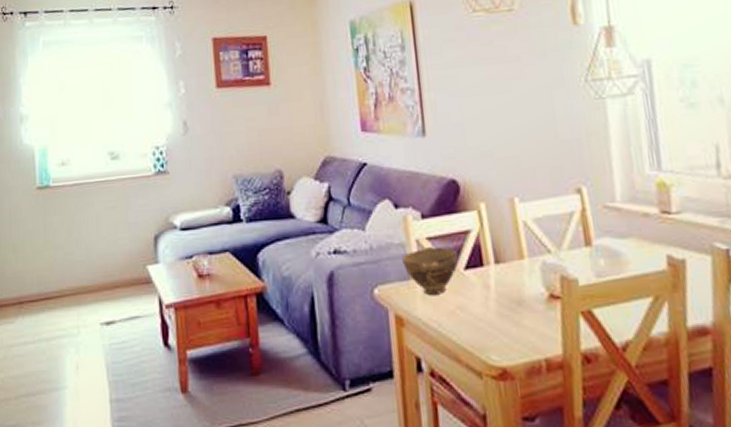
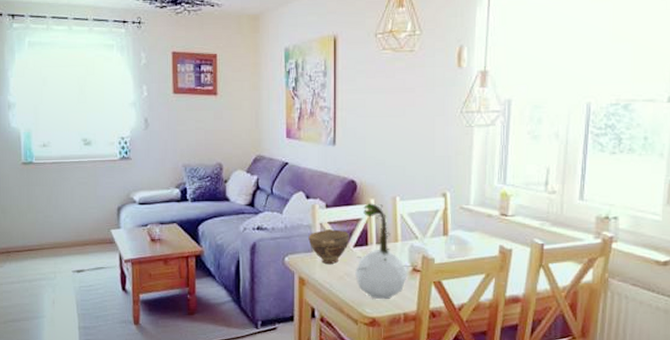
plant: none [470,208,556,342] -> present [355,203,417,300]

